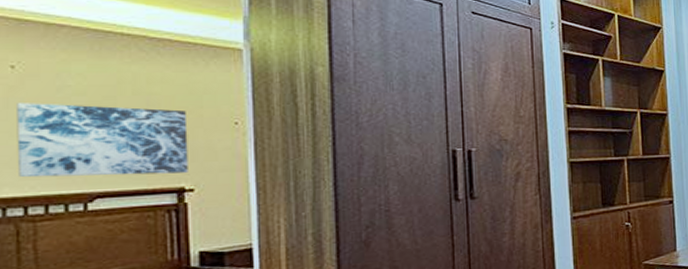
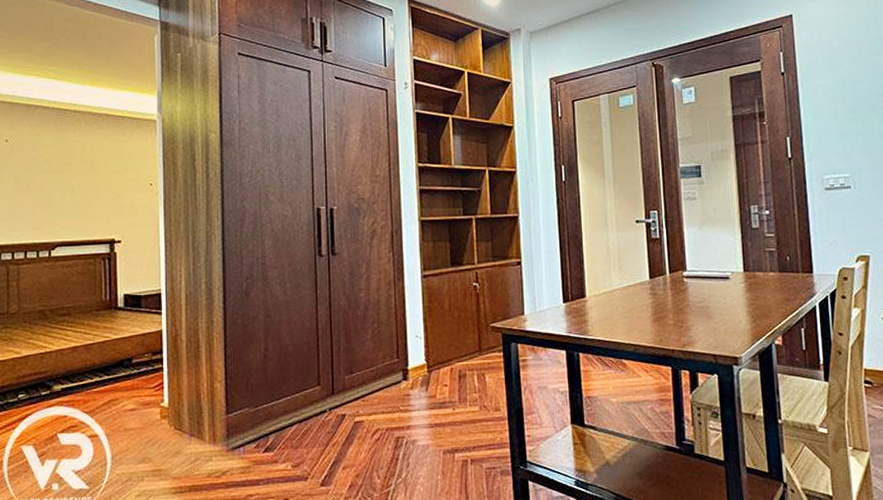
wall art: present [17,103,188,178] -> none [8,169,118,229]

